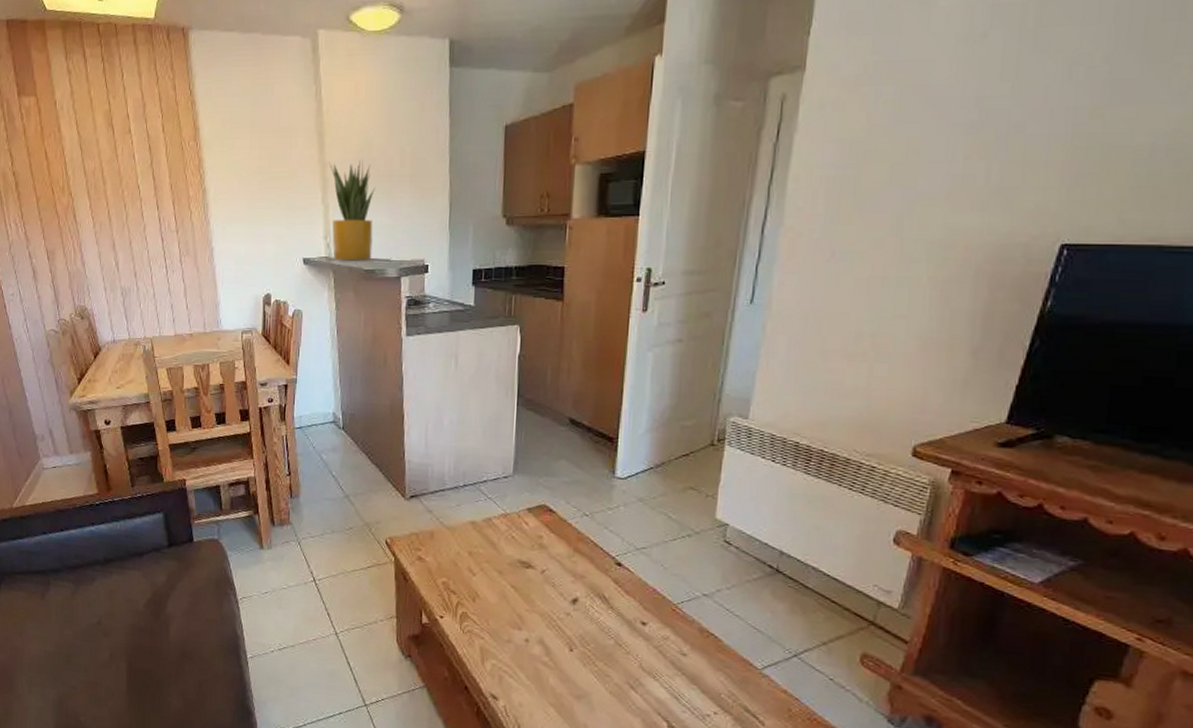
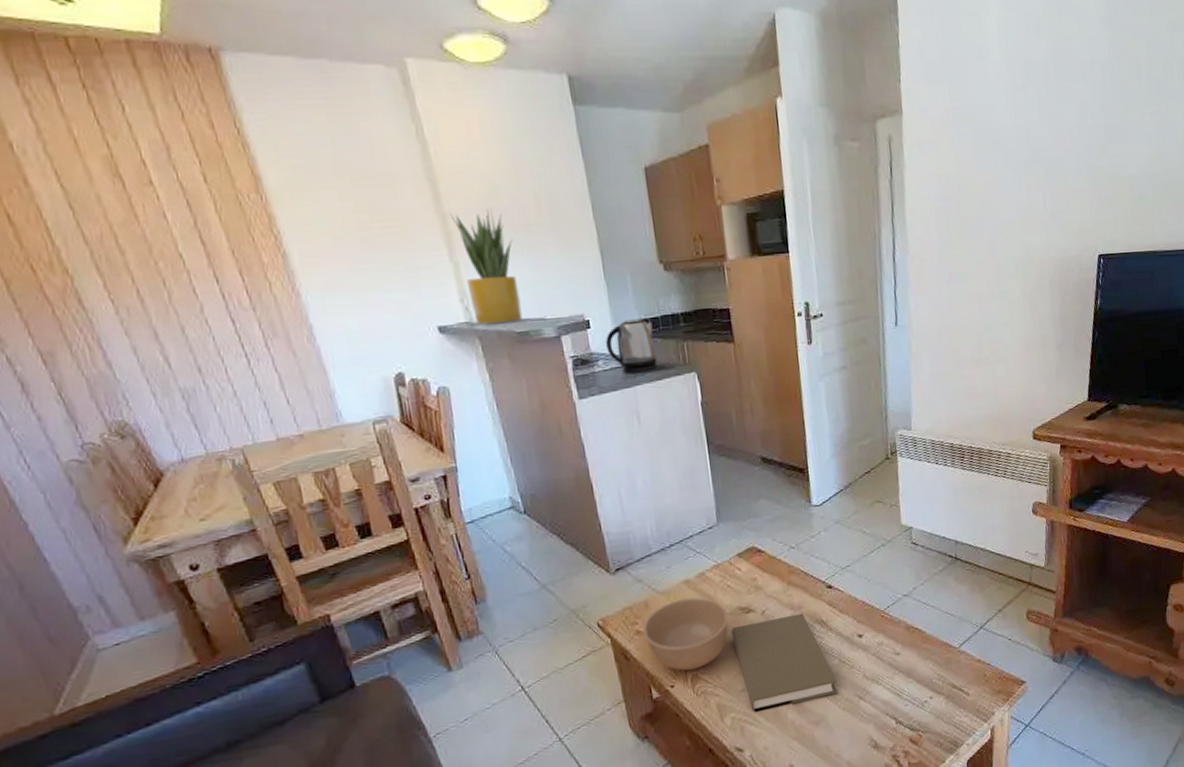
bowl: none [425,538,507,608] -> present [643,597,729,671]
kettle: none [439,268,485,320] -> present [606,318,658,374]
book: none [507,578,609,676] -> present [731,613,838,713]

